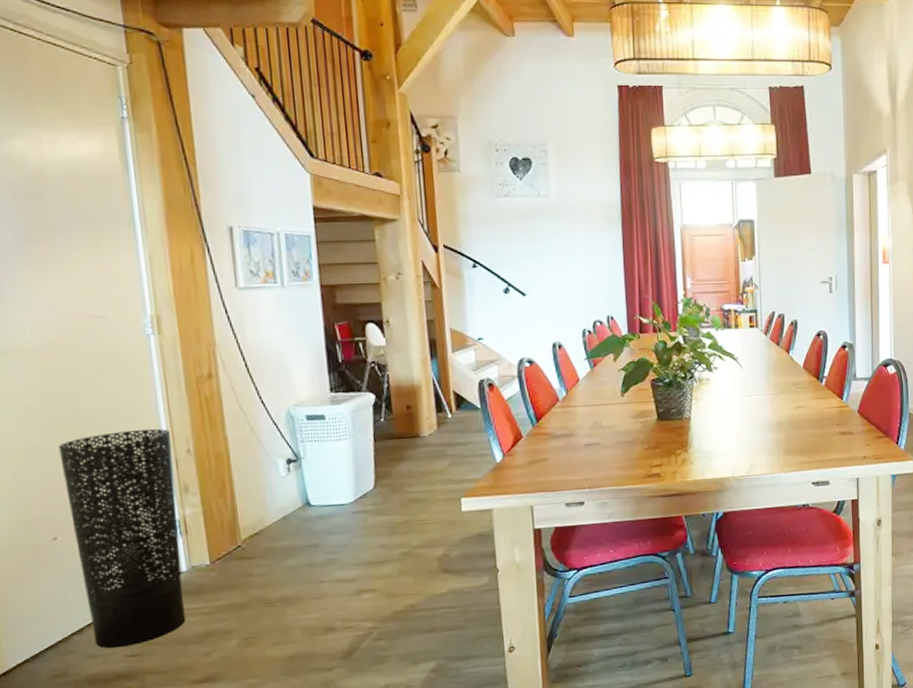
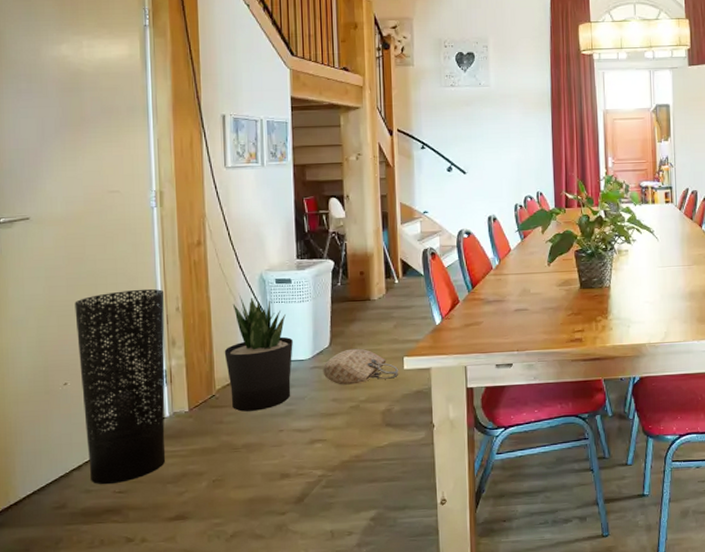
planter: none [249,433,332,563] -> present [224,294,293,412]
handbag: none [367,489,456,530] -> present [322,348,399,385]

